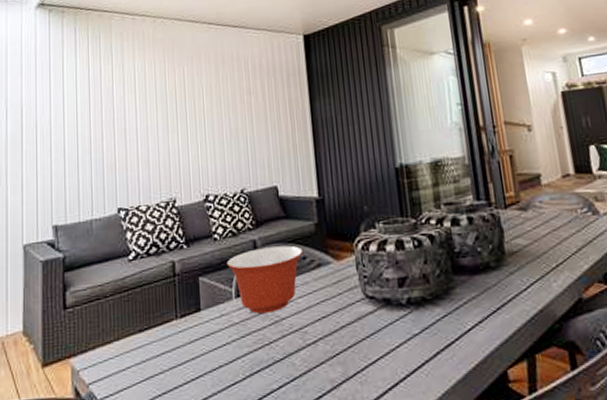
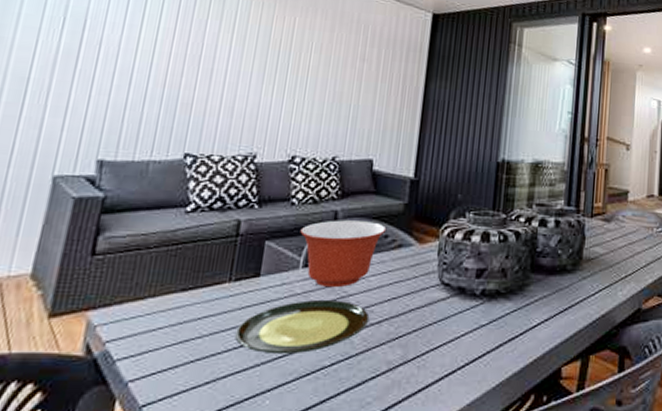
plate: none [190,325,305,383] -> present [235,299,370,355]

